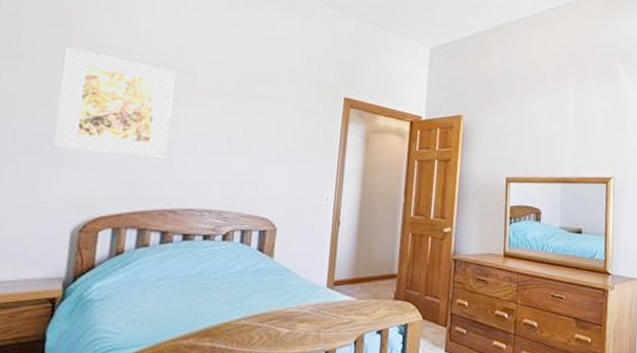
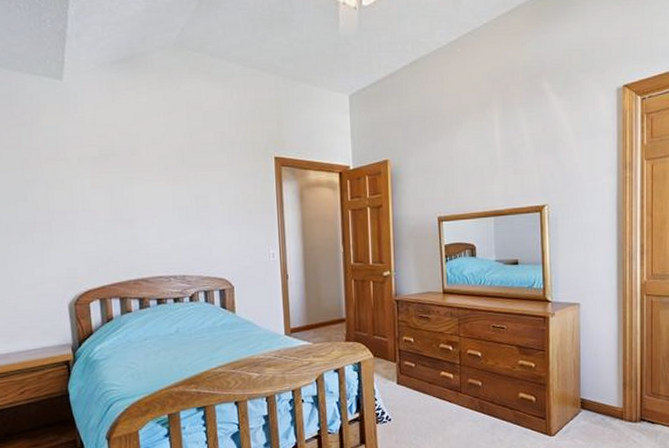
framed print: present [54,47,176,158] -> none [30,142,130,234]

